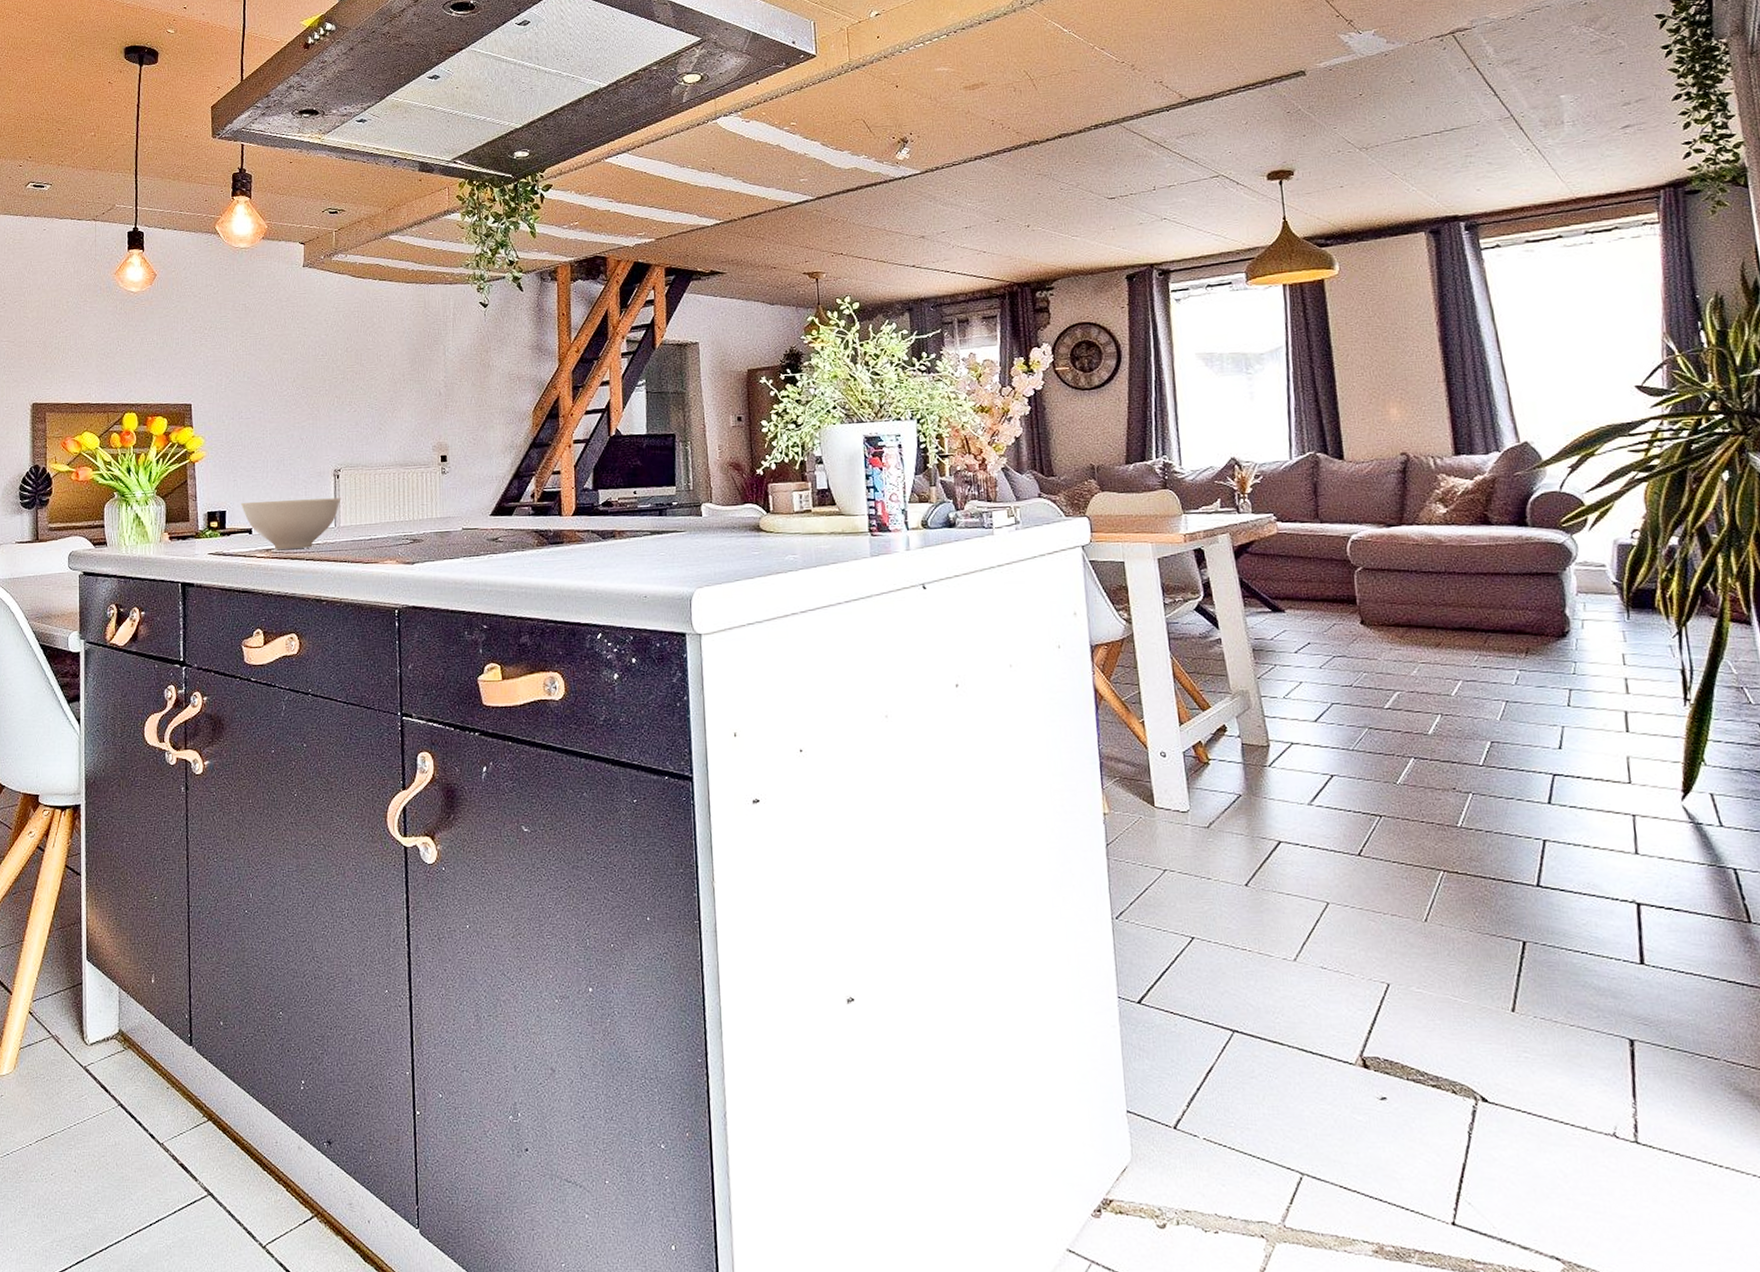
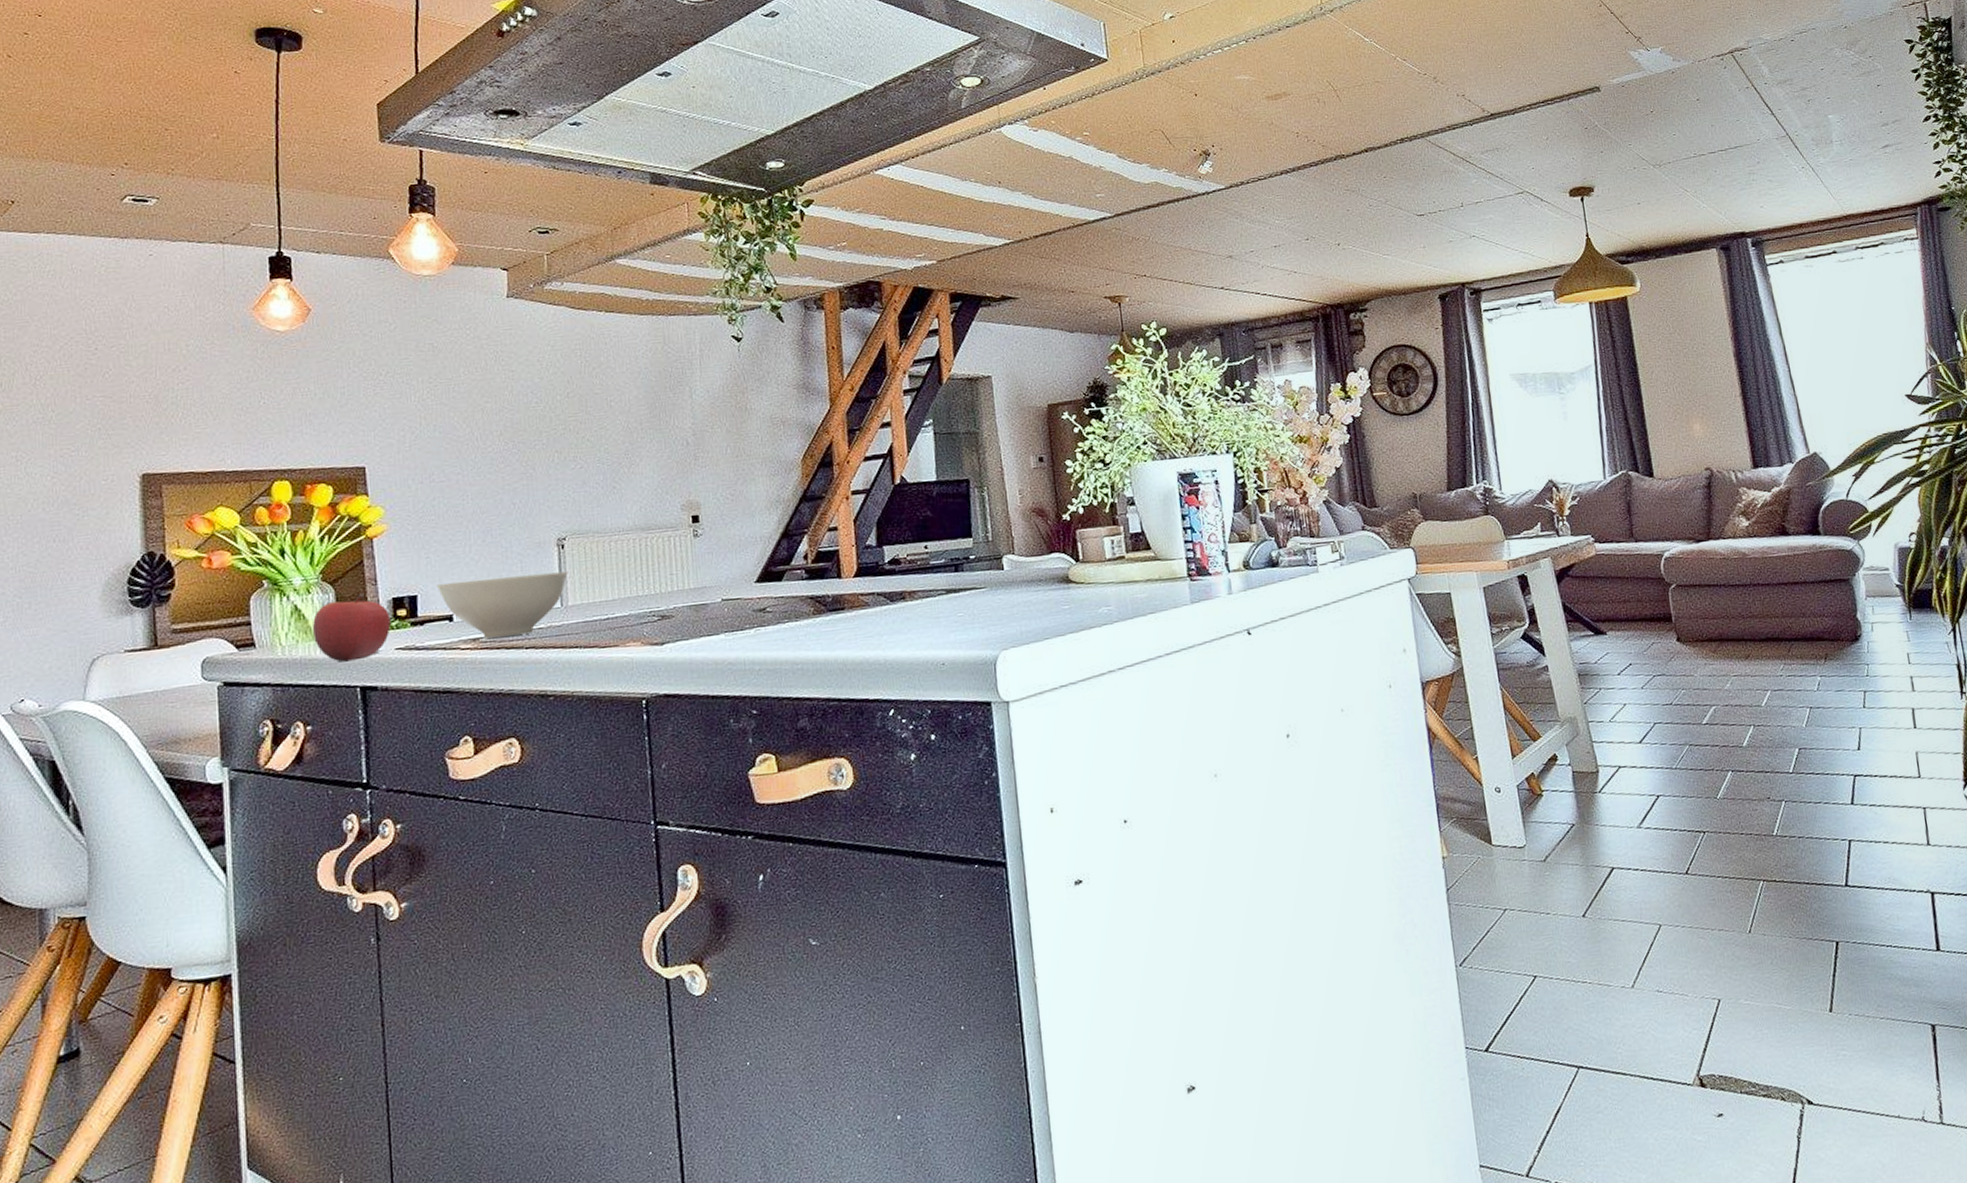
fruit: none [148,507,205,562] -> present [311,593,391,662]

